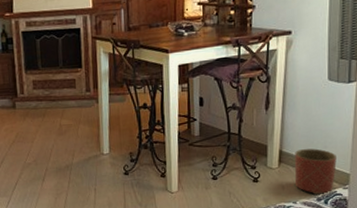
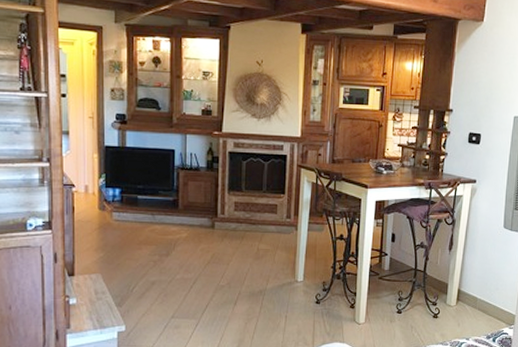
planter: present [294,148,337,195] -> none [469,290,506,333]

